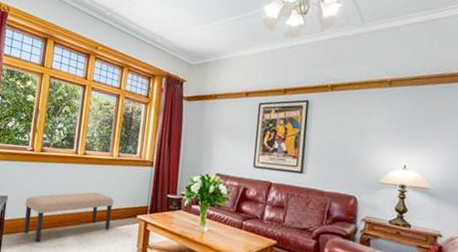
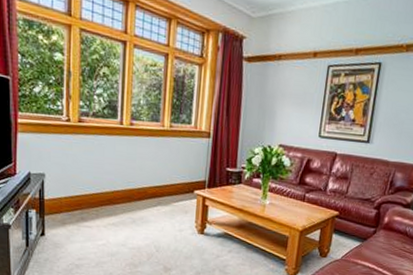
bench: present [23,191,114,243] -> none [66,166,168,223]

